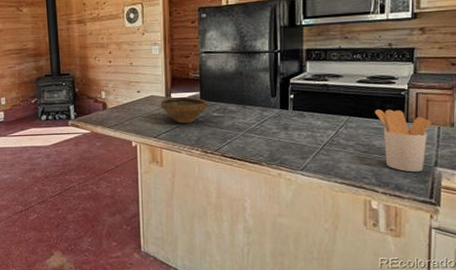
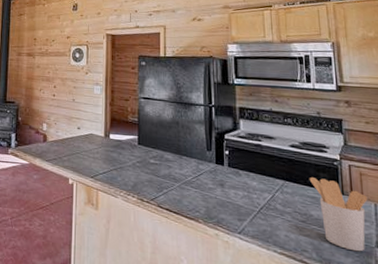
bowl: present [160,96,209,124] -> none [99,138,146,167]

